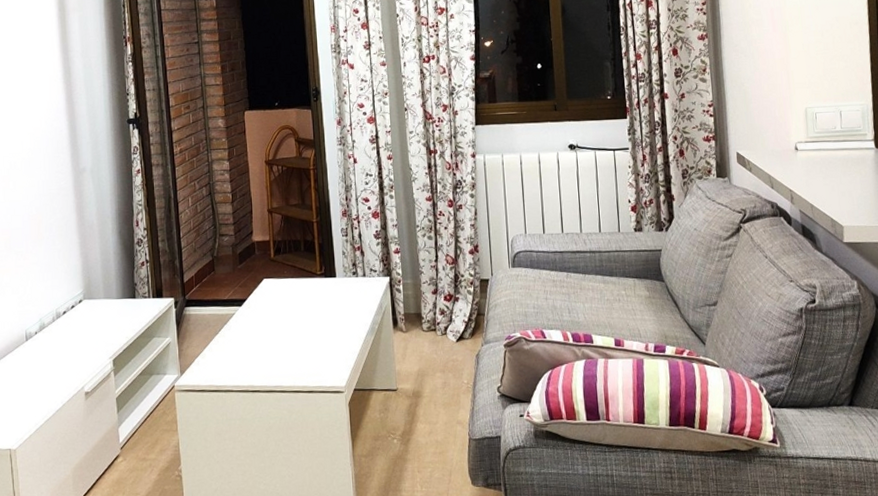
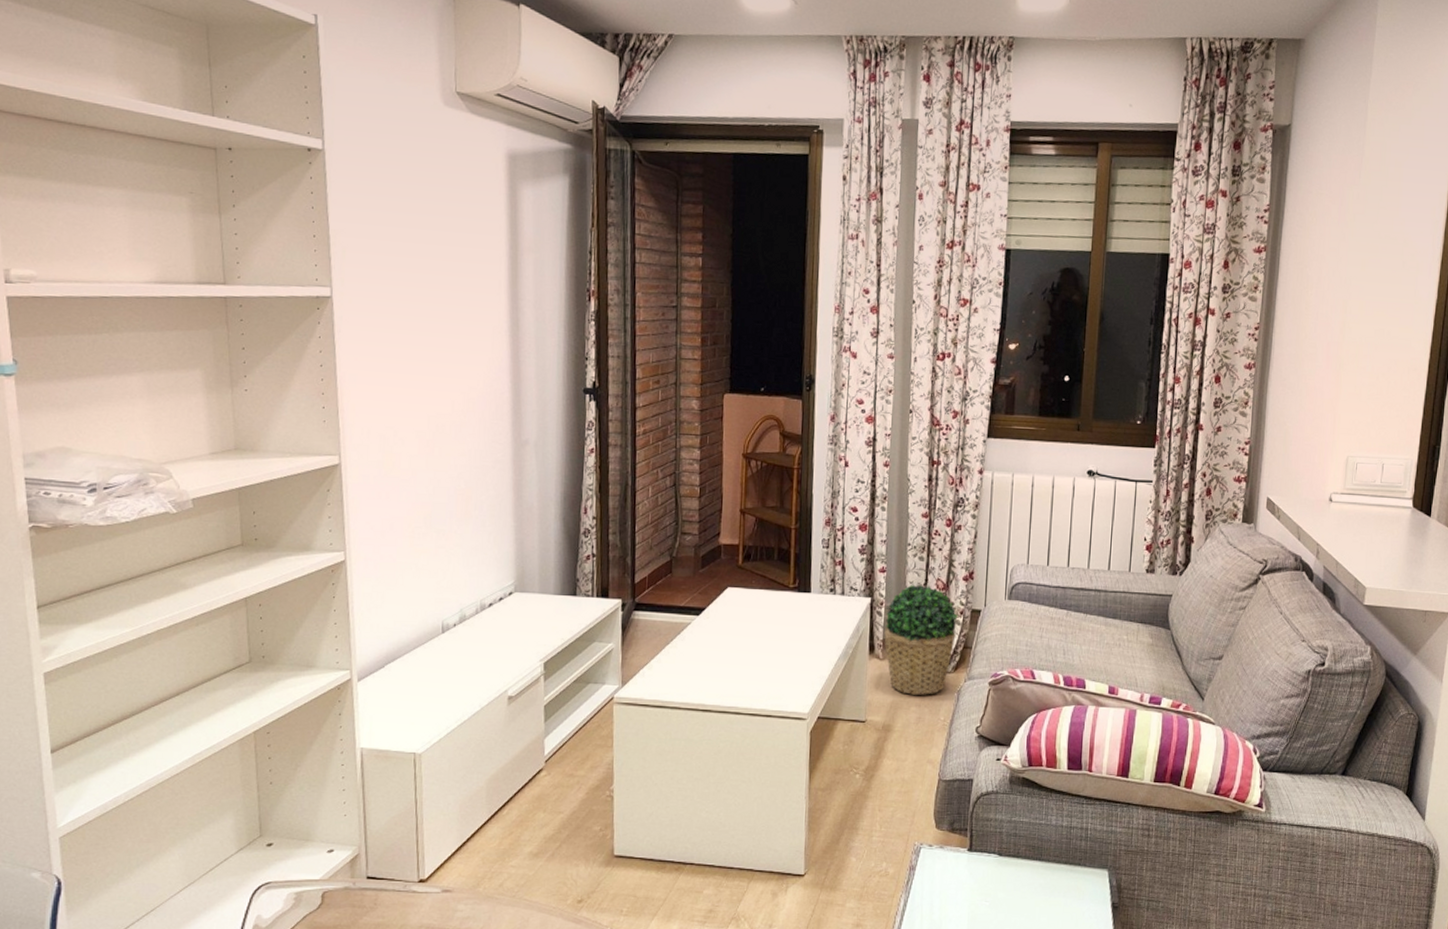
potted plant: none [404,261,469,362] -> present [884,584,958,695]

